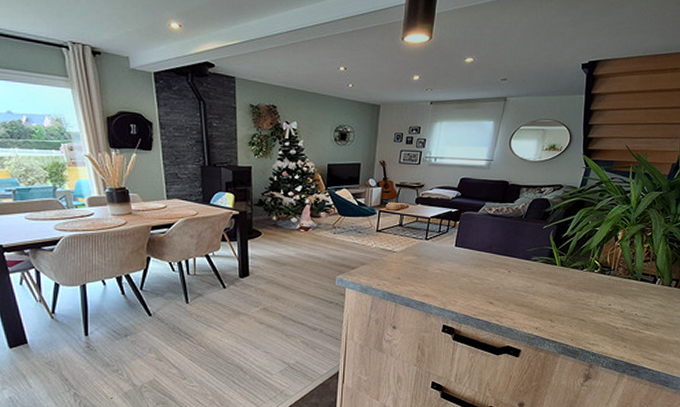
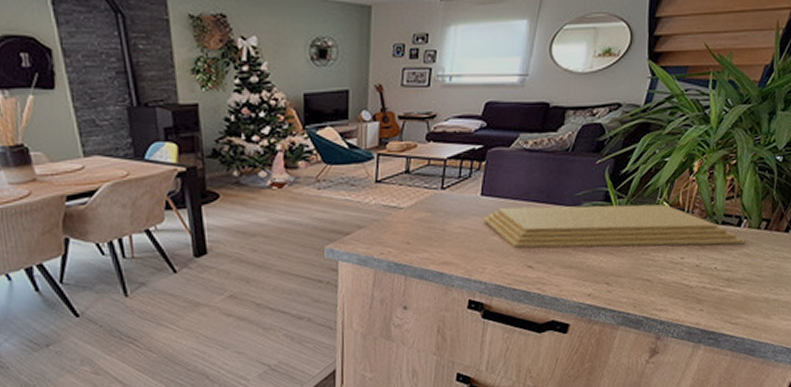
cutting board: none [456,256,660,298] -> present [483,204,746,249]

